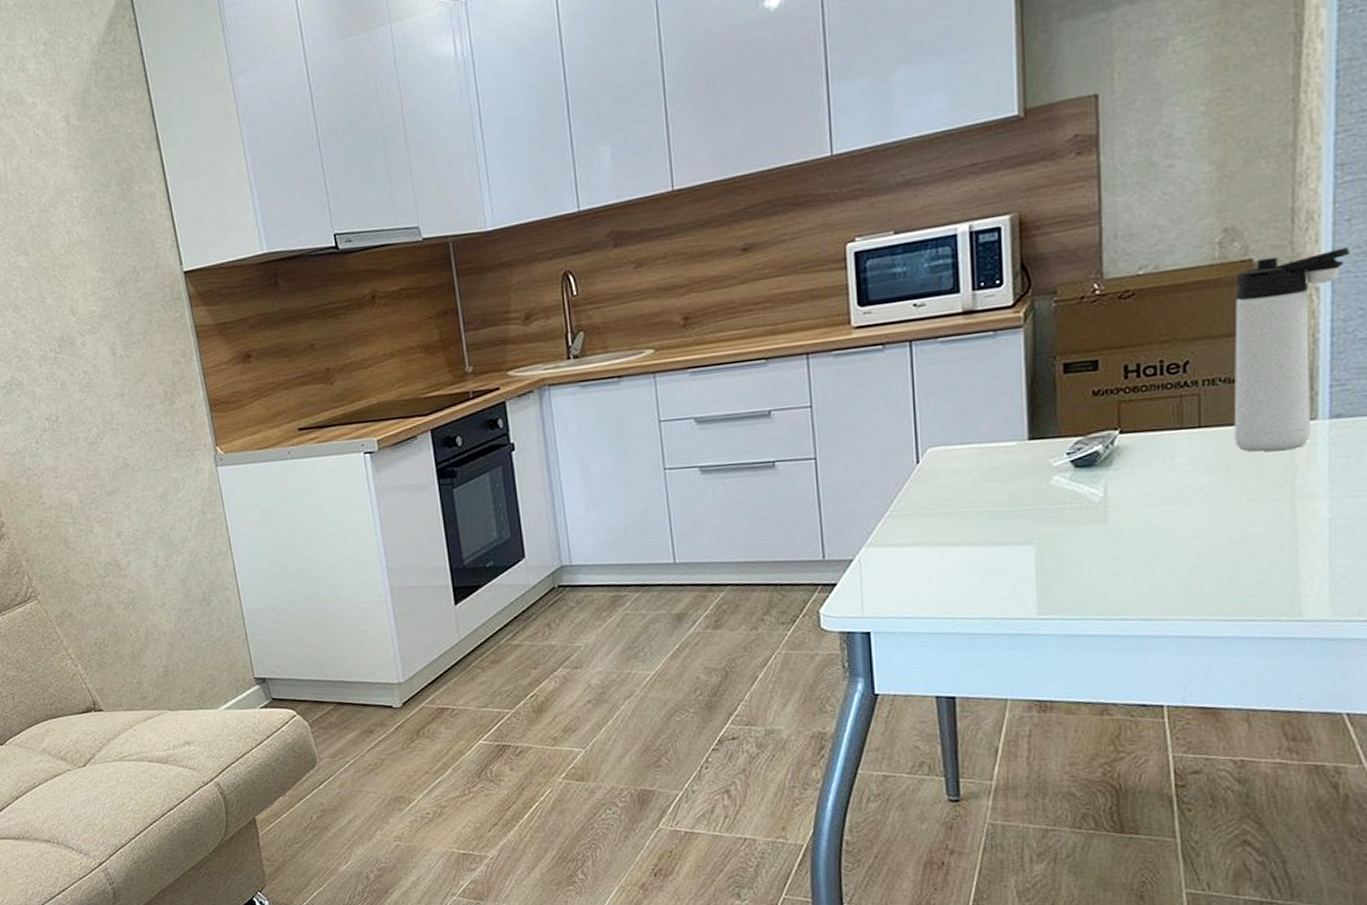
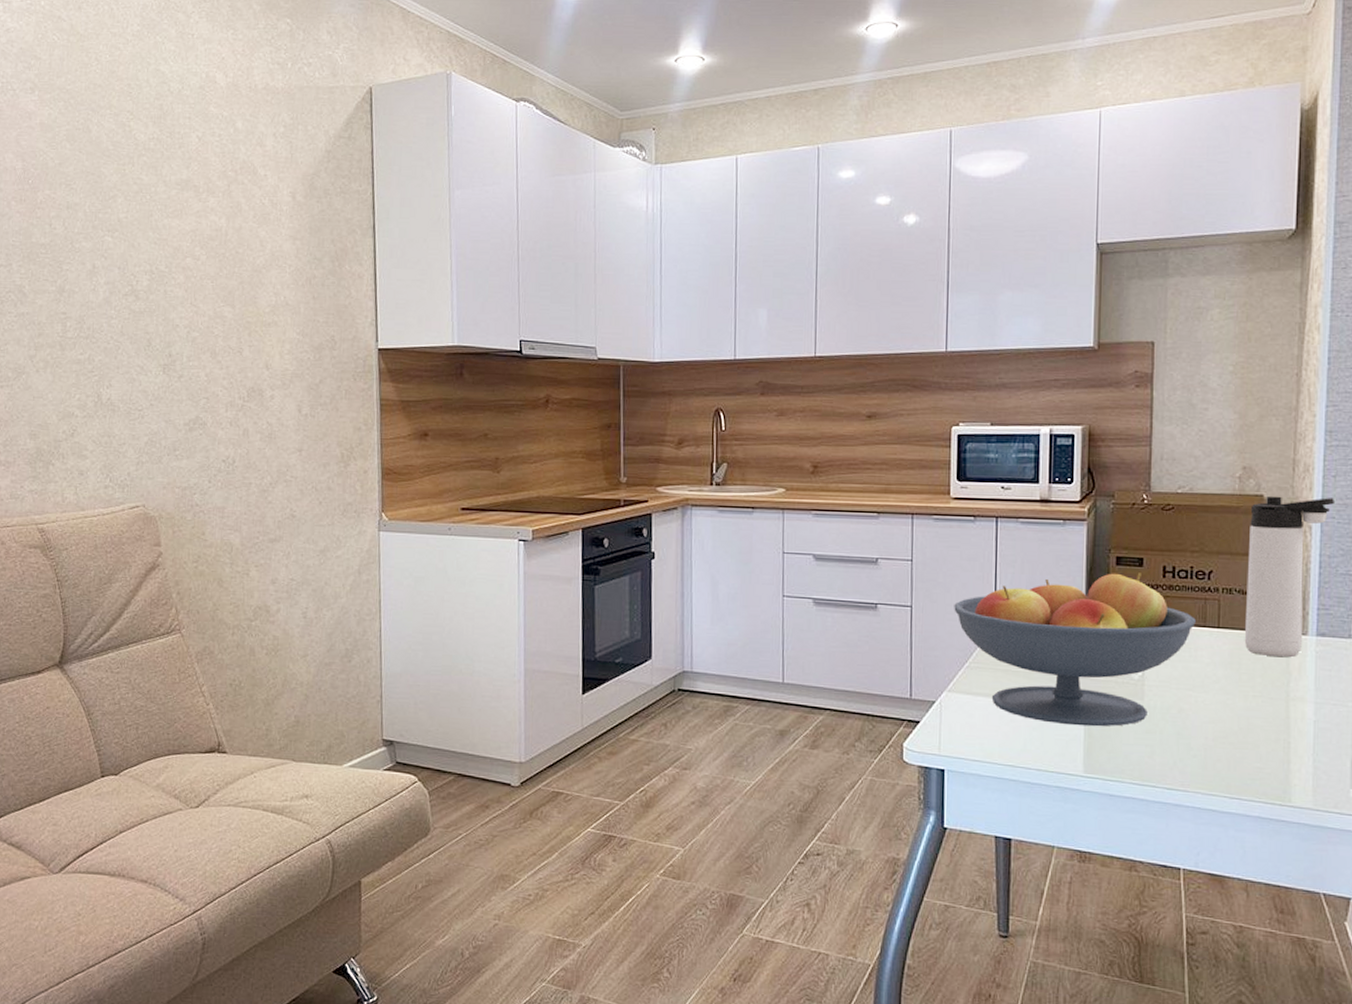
fruit bowl: none [866,378,1169,565] -> present [954,573,1196,727]

